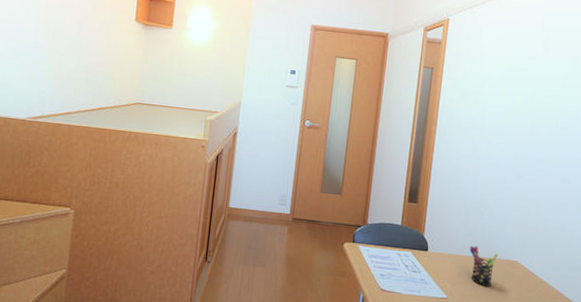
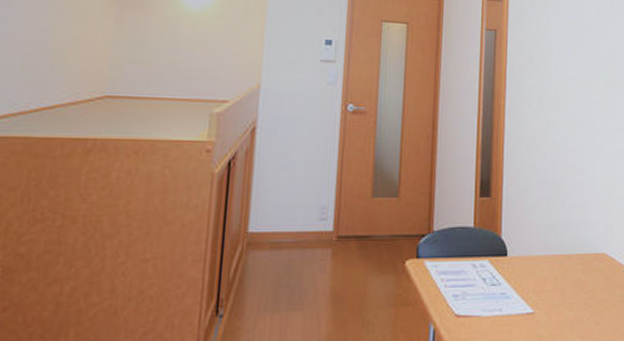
pen holder: present [469,245,499,287] -> none [553,241,586,290]

